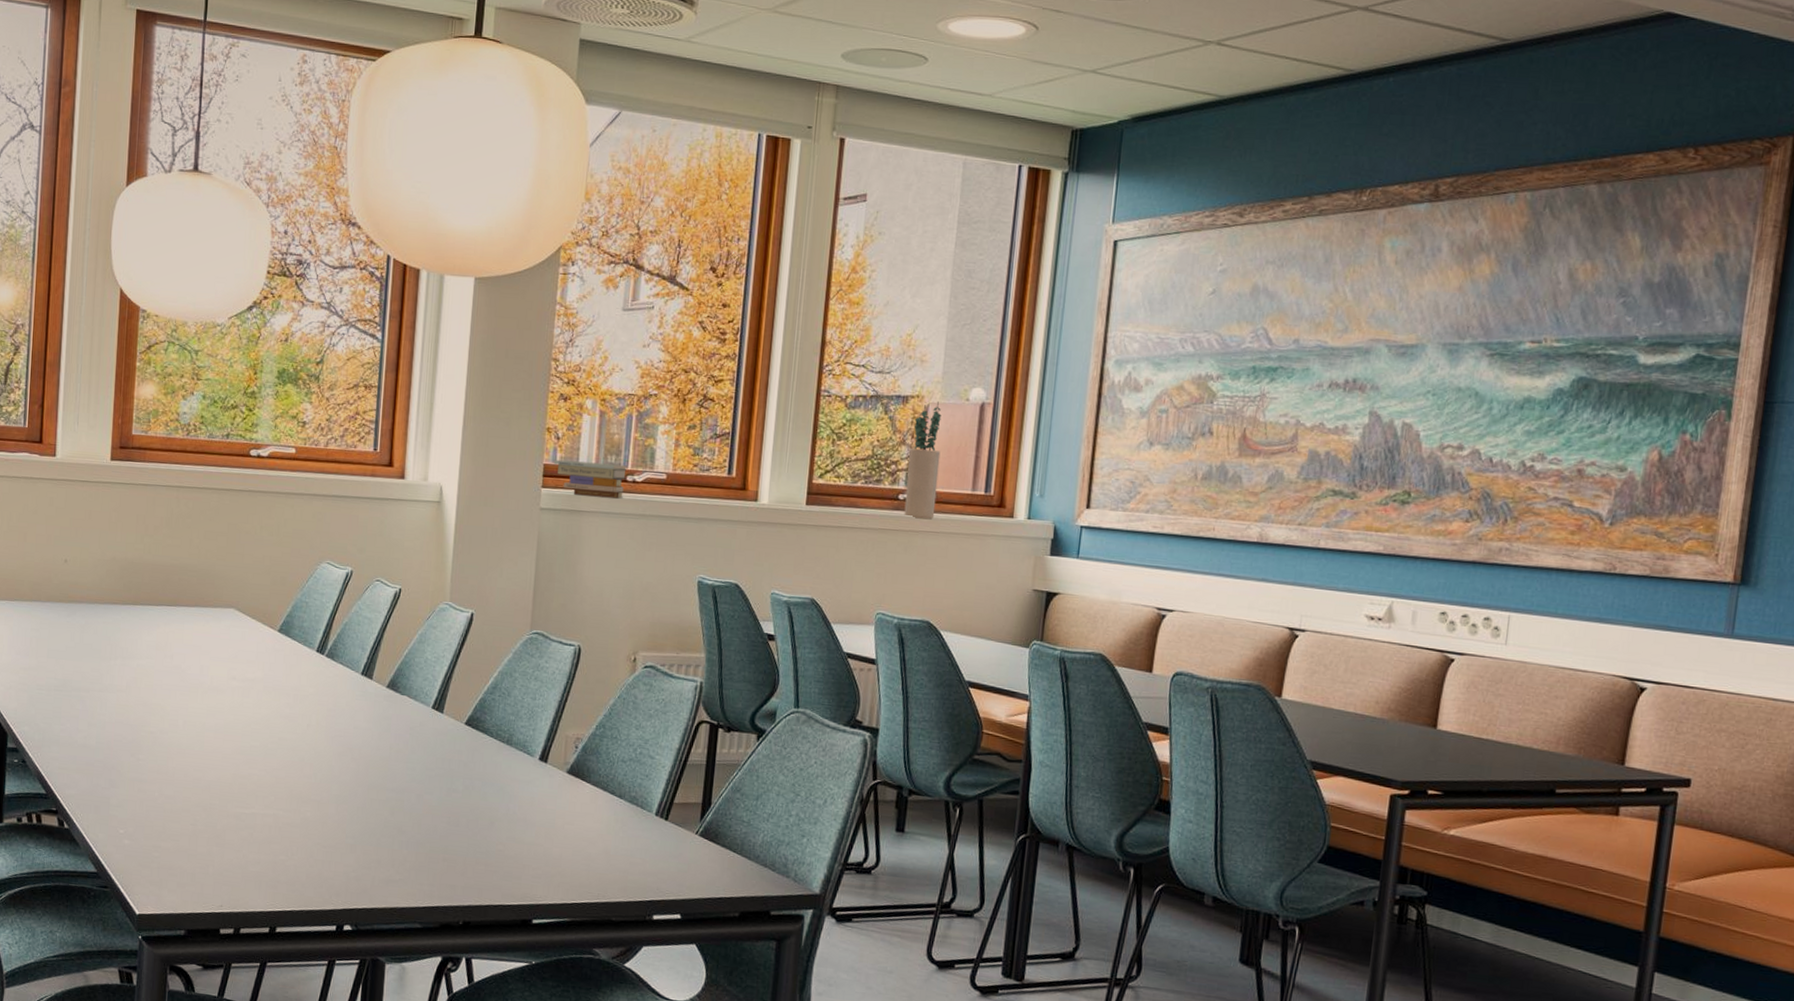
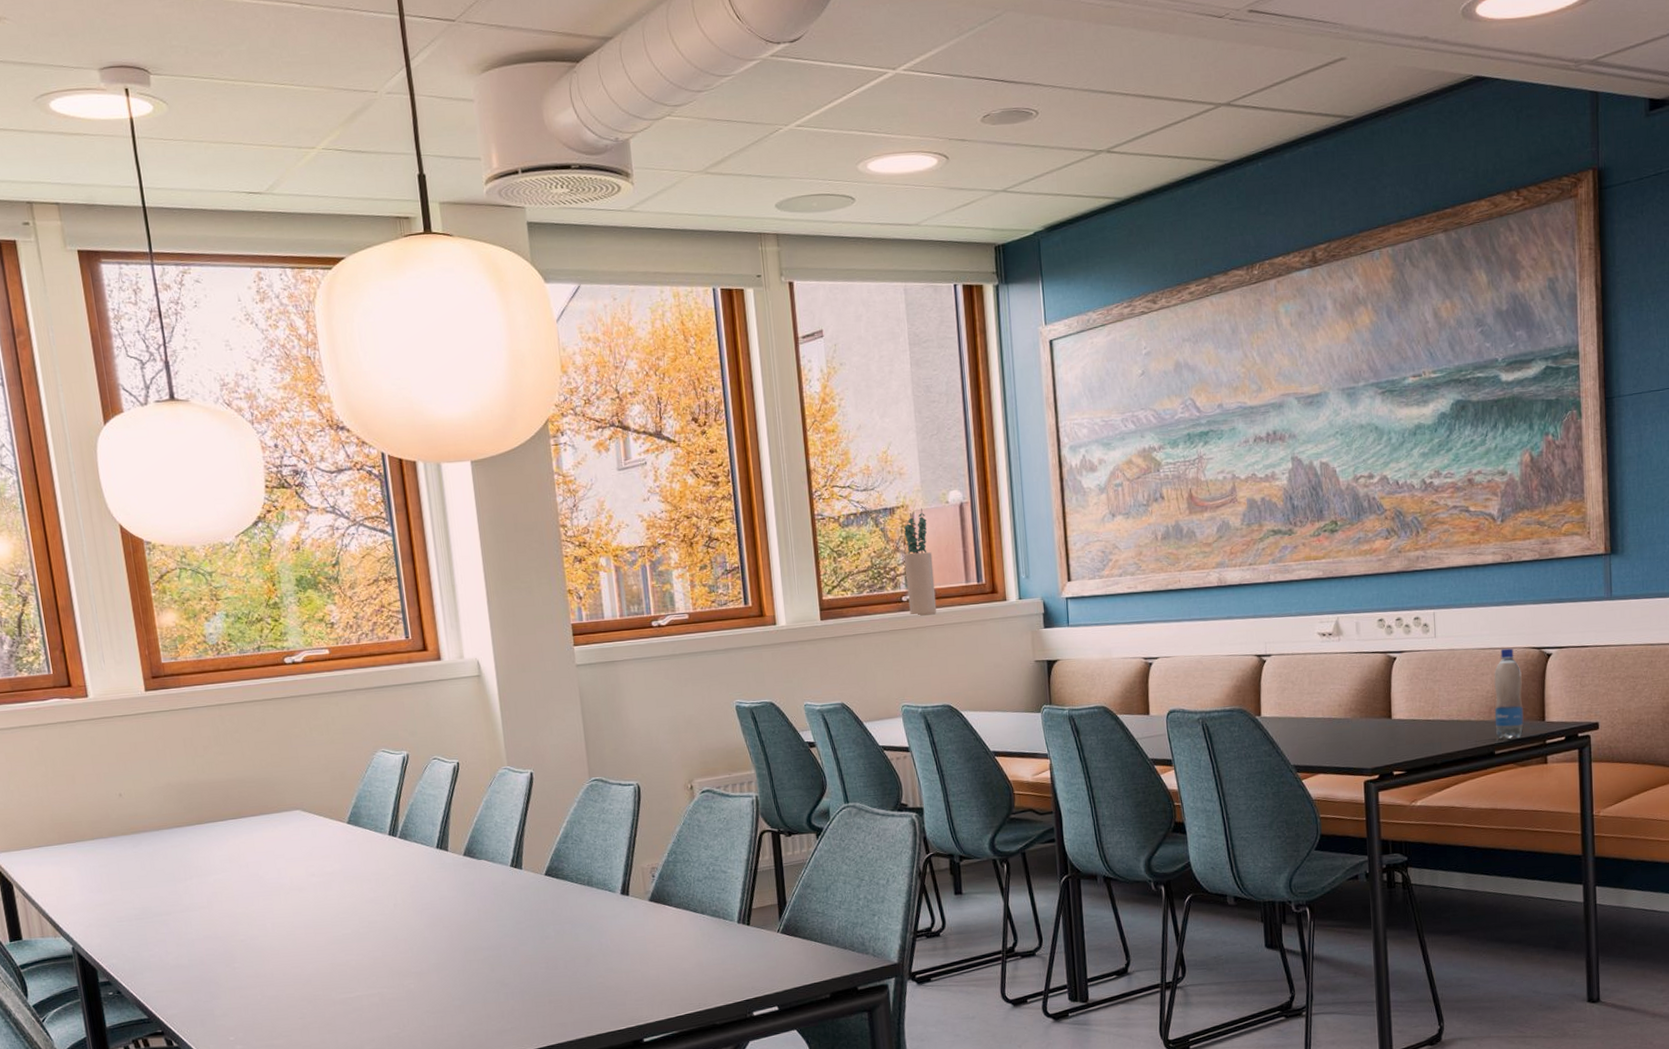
books: present [553,459,627,500] -> none [580,612,652,649]
bottle: none [1560,672,1605,780] -> present [1494,648,1524,740]

